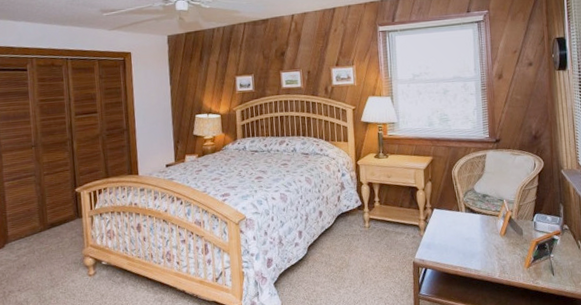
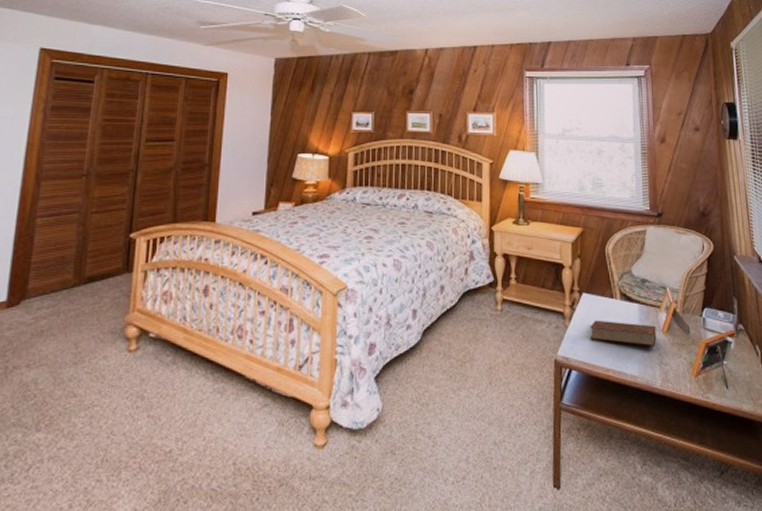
book: none [441,229,496,247] -> present [590,320,657,346]

